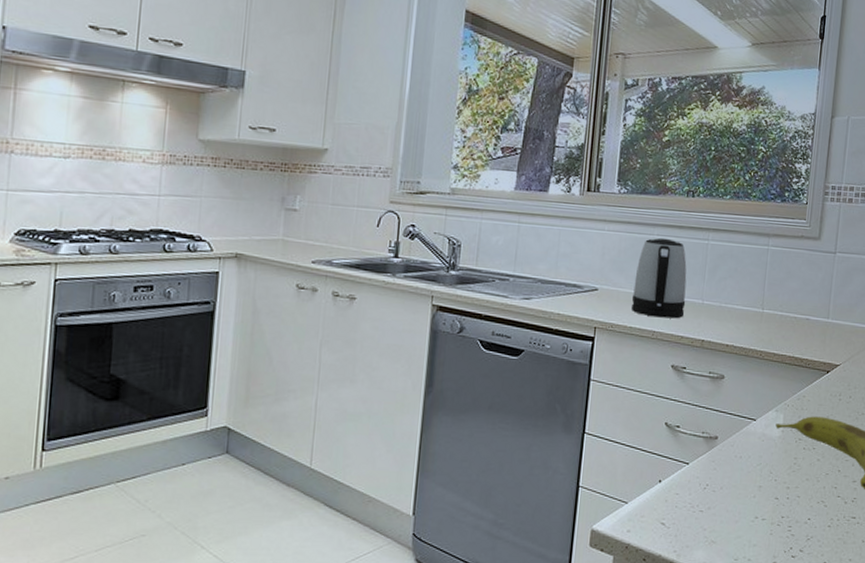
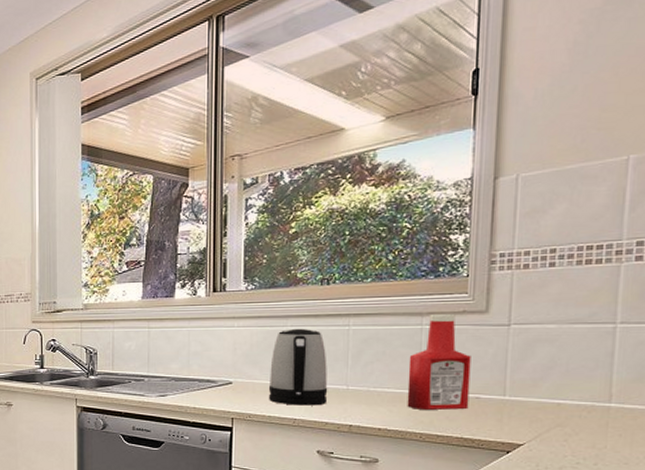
ketchup bottle: none [751,236,805,330] -> present [407,313,471,410]

